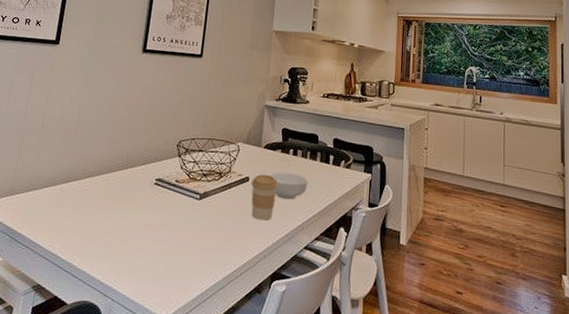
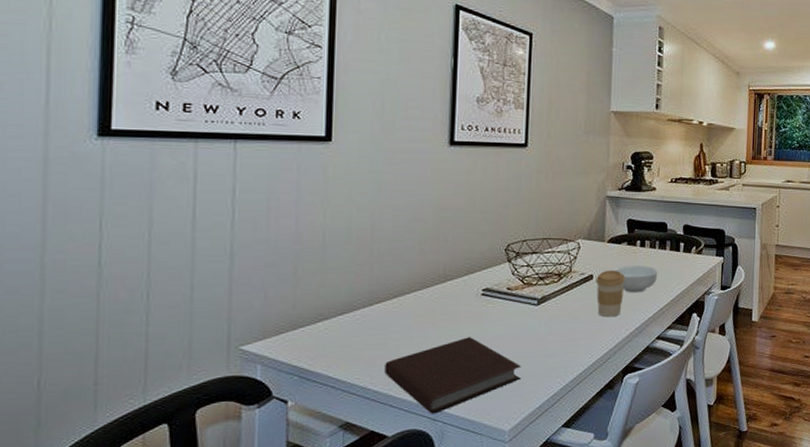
notebook: none [72,221,181,290] -> present [384,337,521,414]

